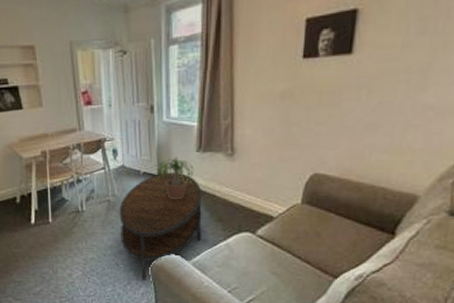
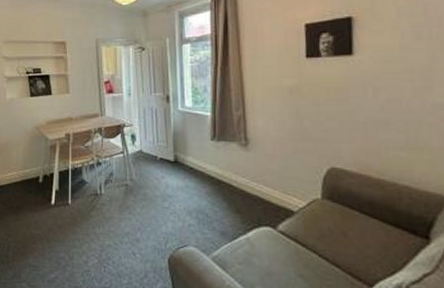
coffee table: present [119,172,202,281] -> none [136,159,220,274]
potted plant: present [157,157,197,200] -> none [173,144,213,188]

